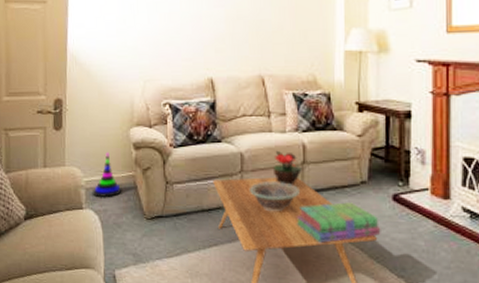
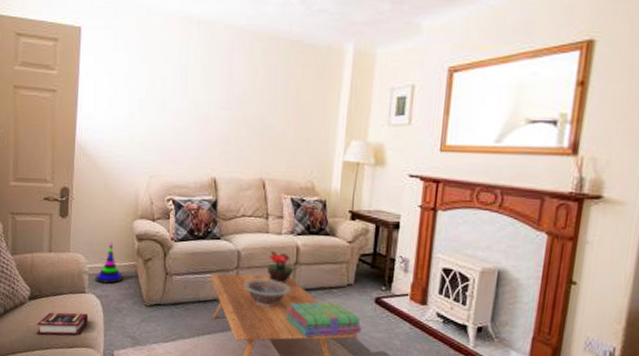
book: none [33,231,87,257] -> present [36,312,89,335]

